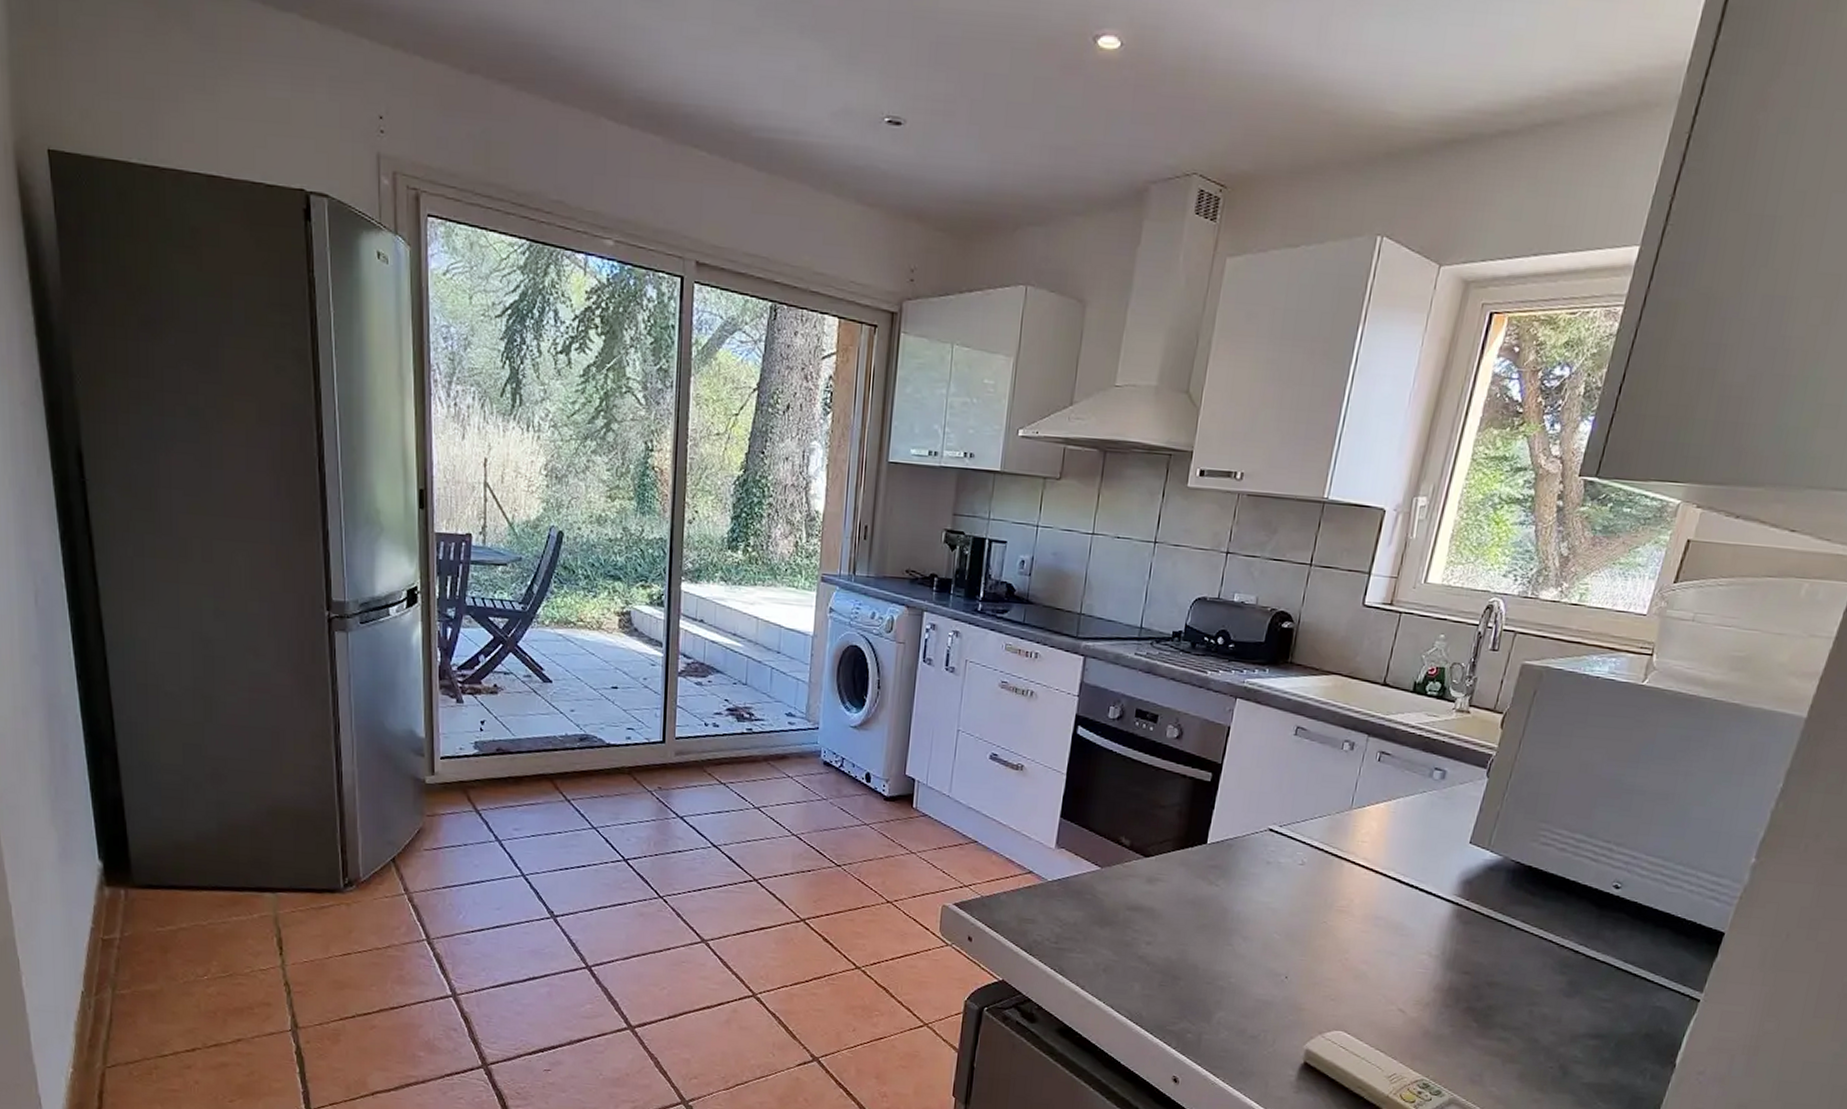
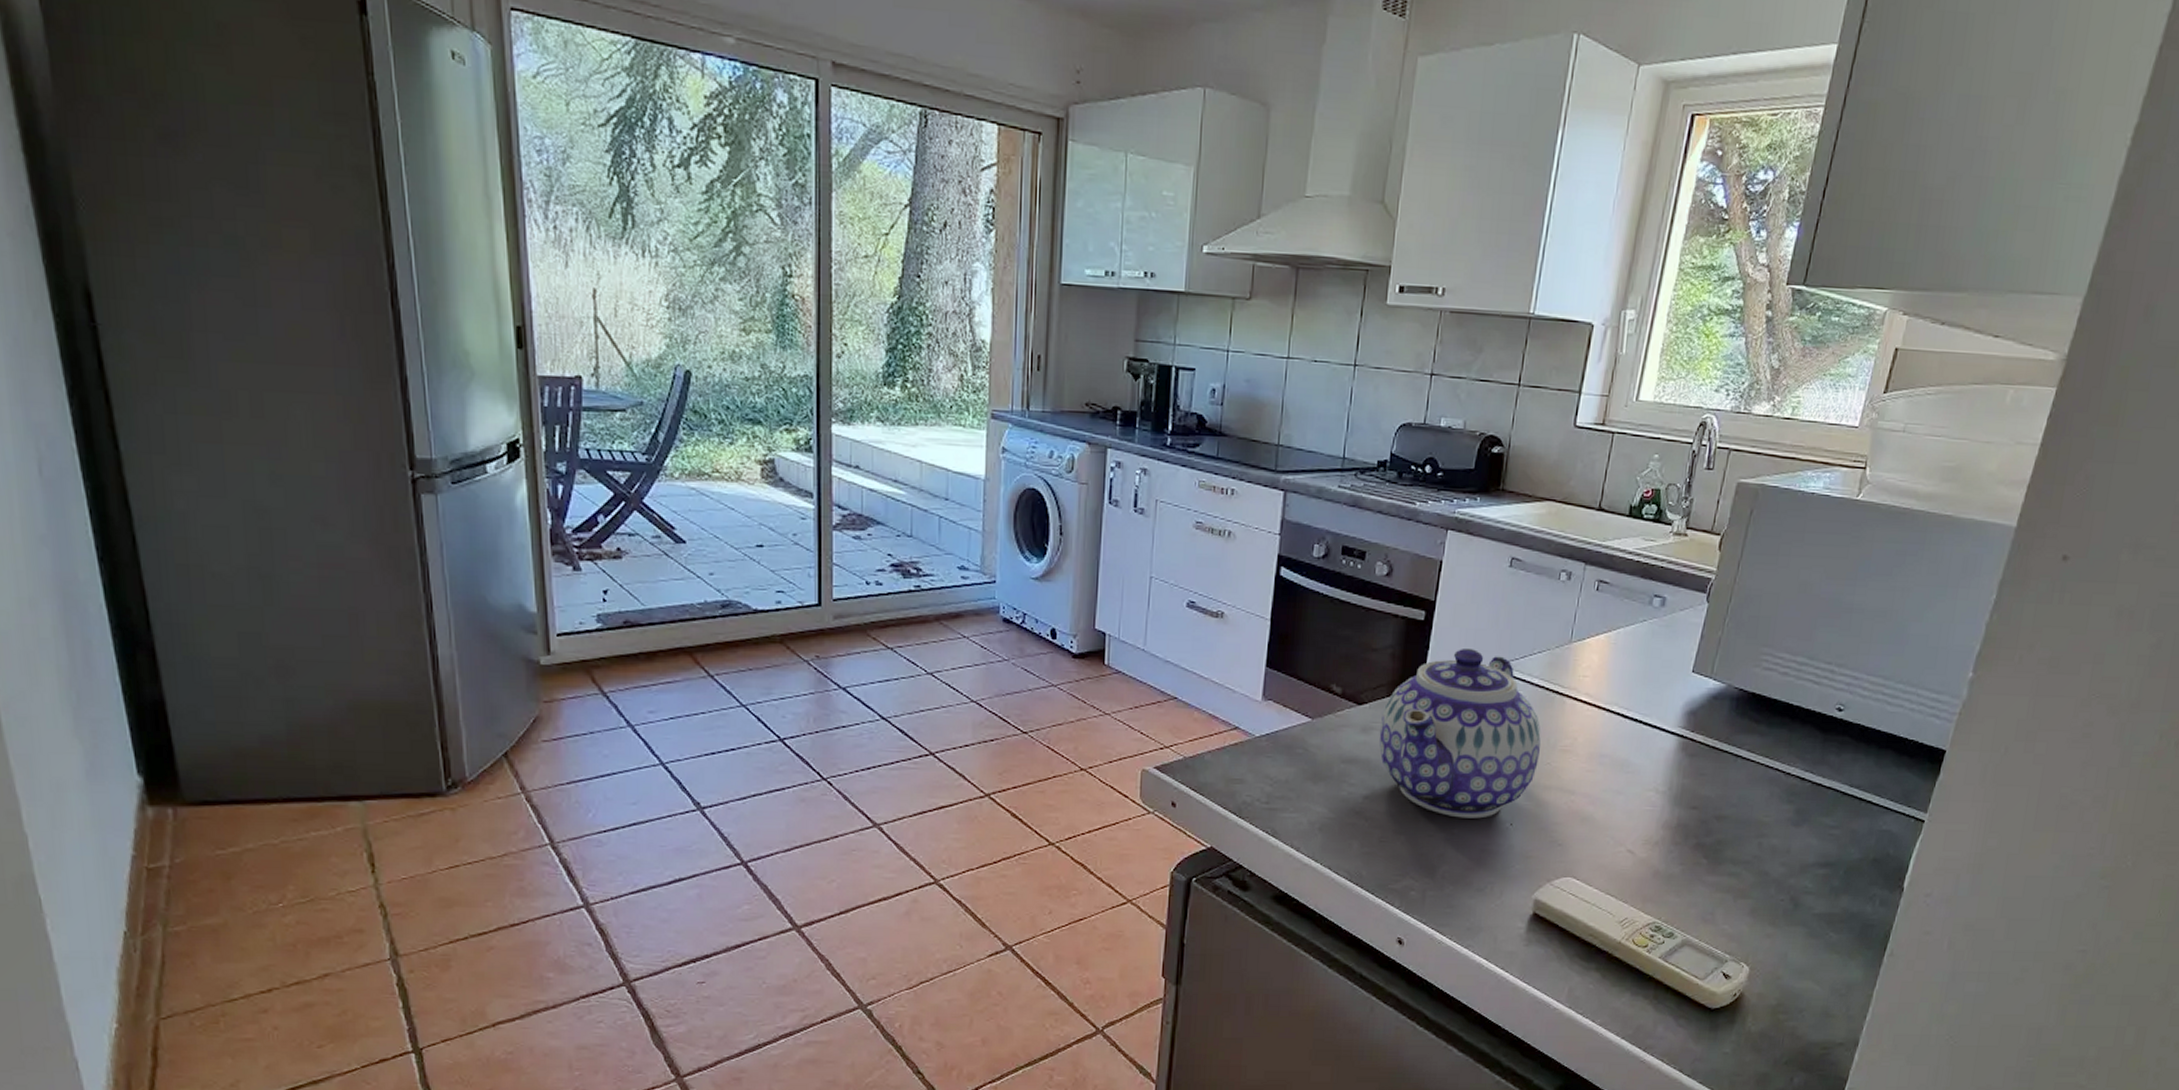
teapot: none [1163,810,1319,970] -> present [1379,649,1541,819]

